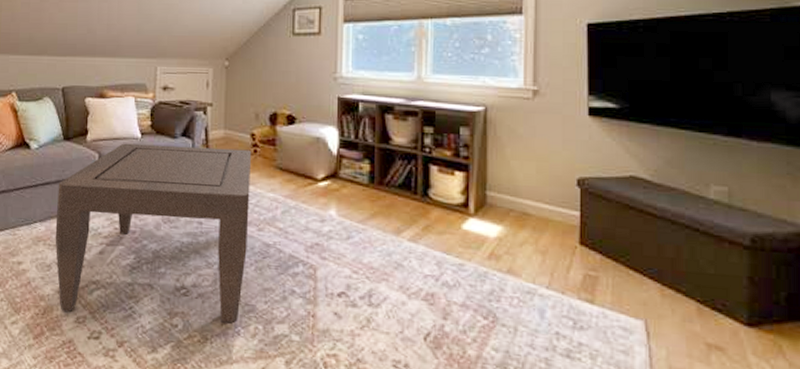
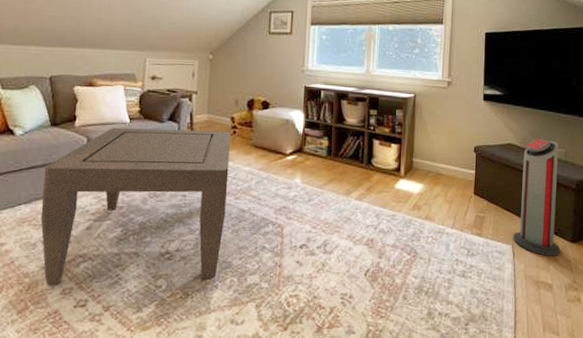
air purifier: none [645,171,729,344] -> present [513,139,561,256]

